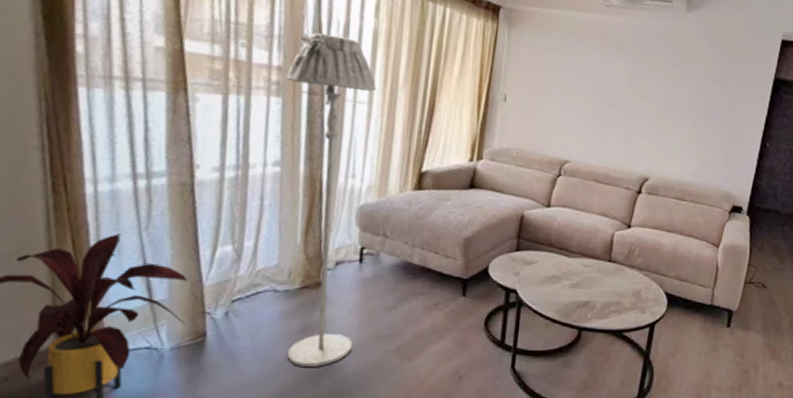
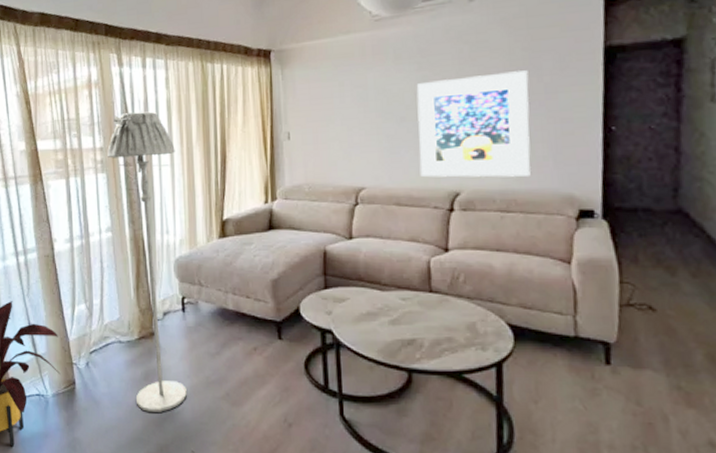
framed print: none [619,74,719,173] -> present [416,70,531,178]

